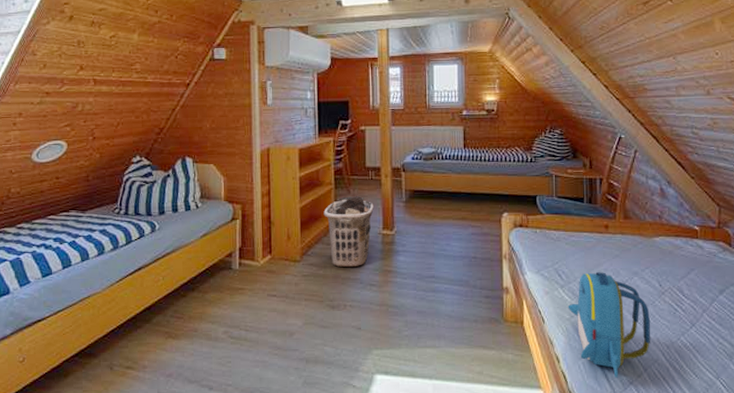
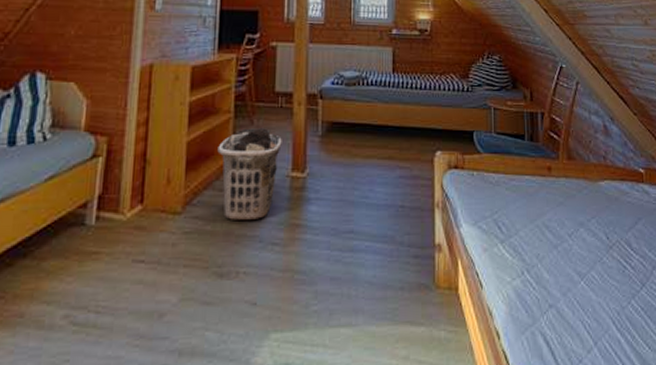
backpack: present [568,272,650,378] -> none [509,223,600,356]

